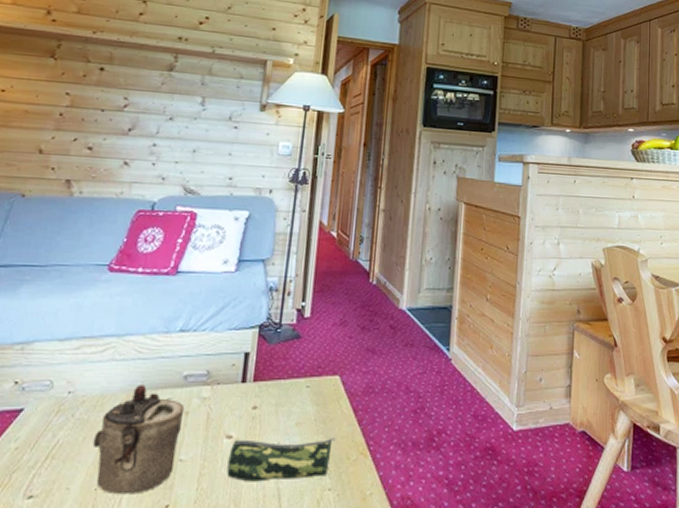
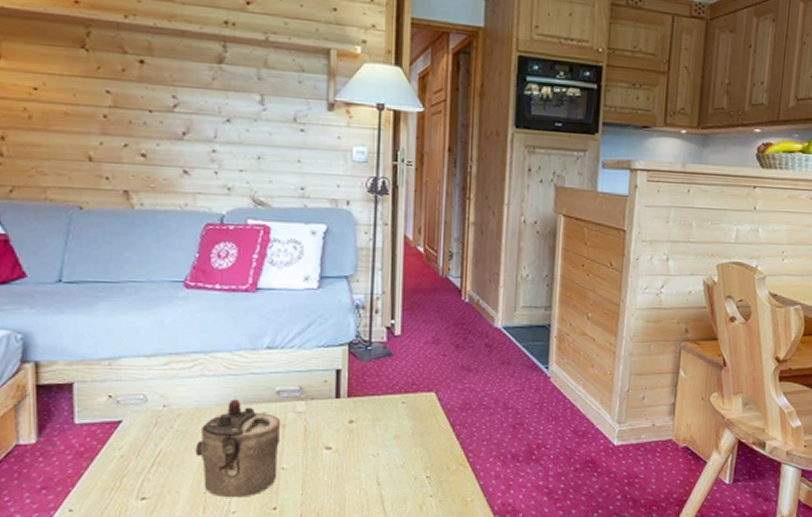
pencil case: present [226,438,336,482] -> none [329,450,435,489]

